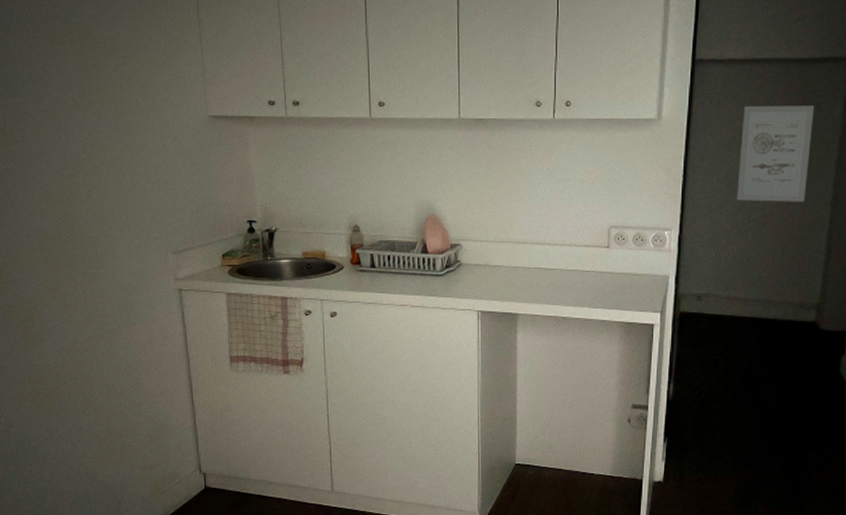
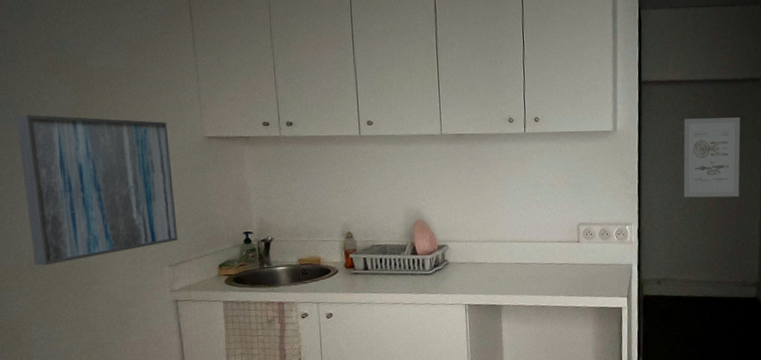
wall art: none [24,89,182,247] -> present [16,115,178,266]

